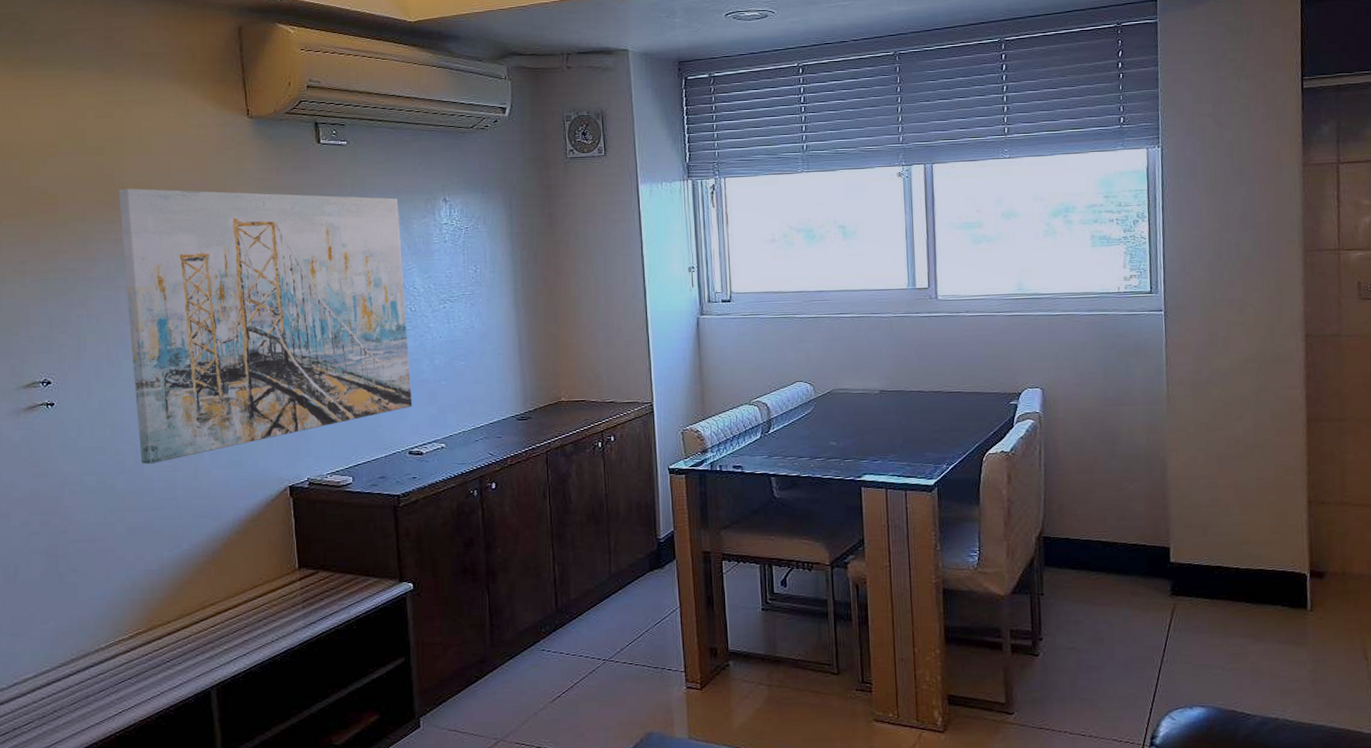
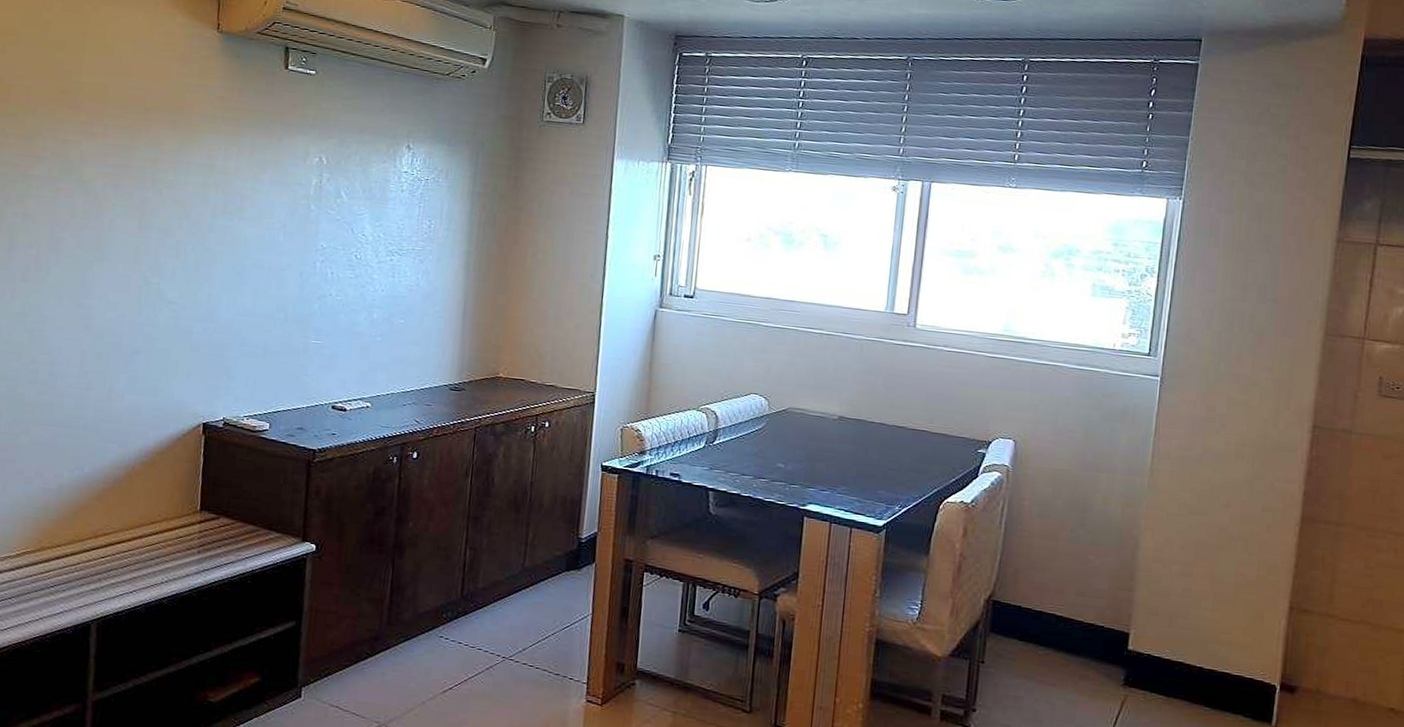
wall art: present [119,188,412,465] -> none [55,88,360,379]

